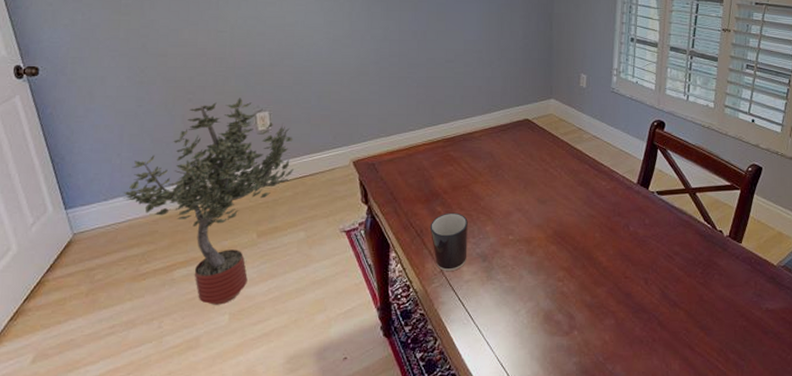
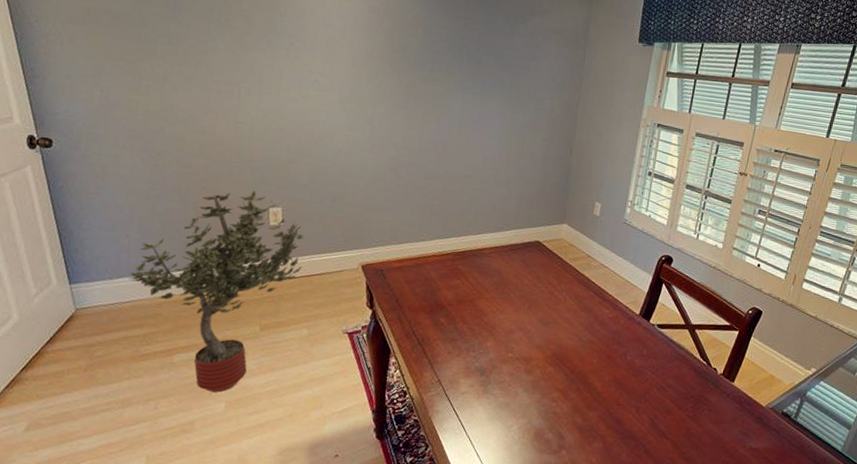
mug: present [430,212,468,271] -> none [431,325,470,382]

